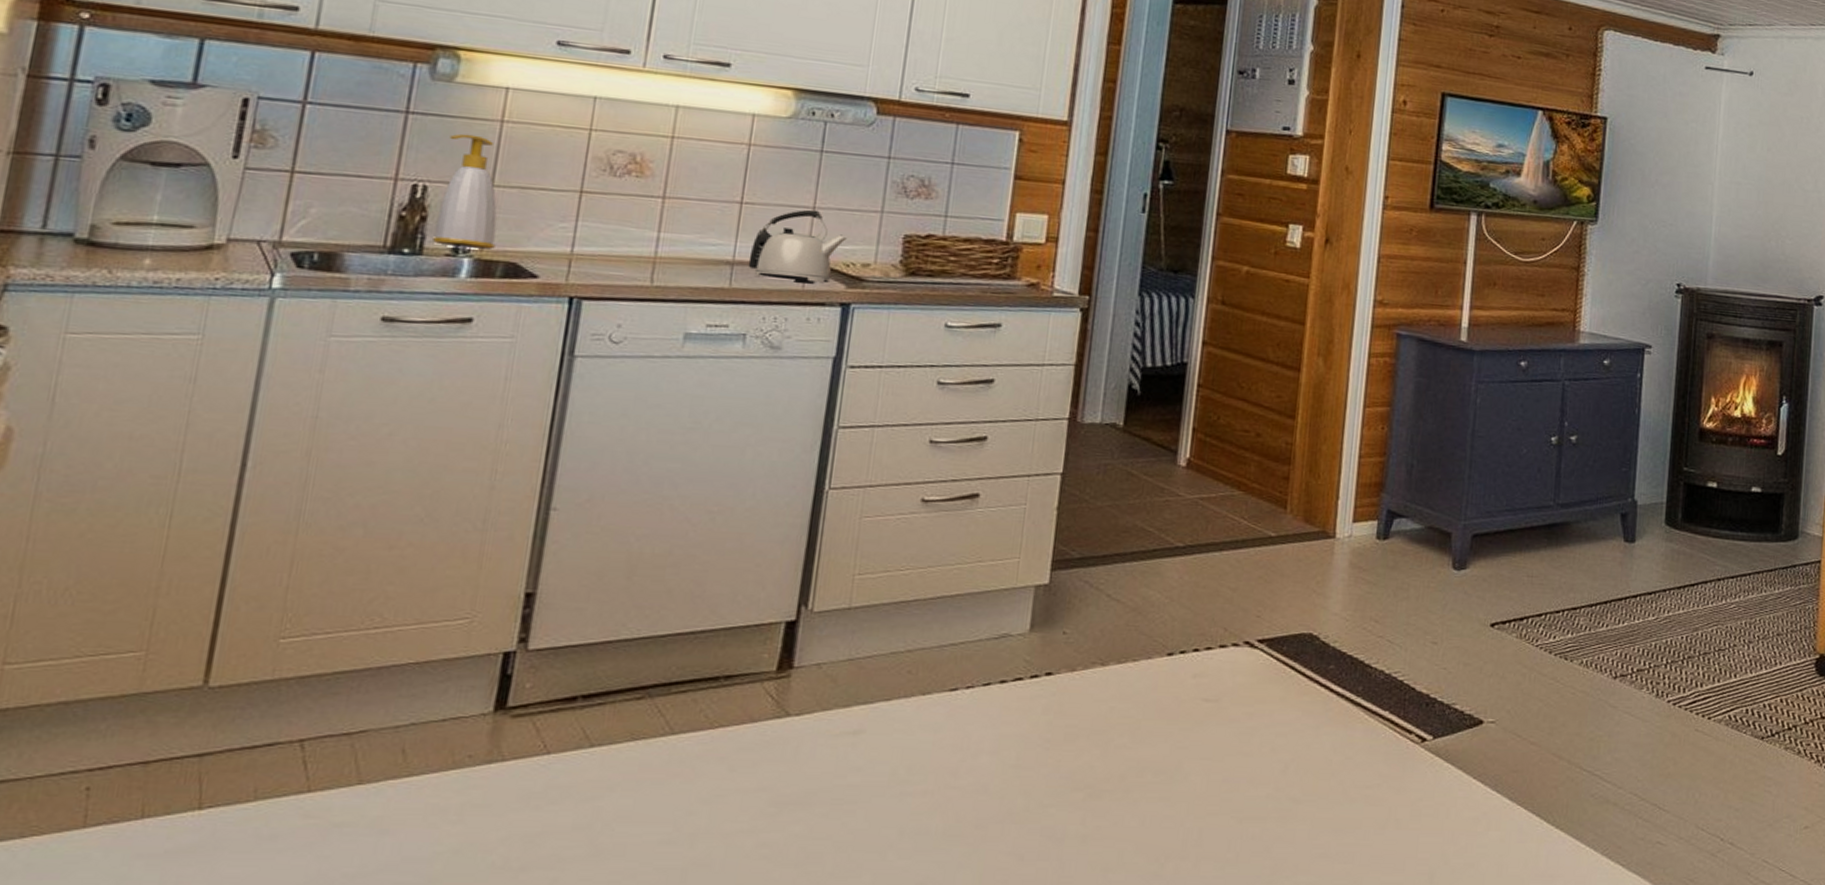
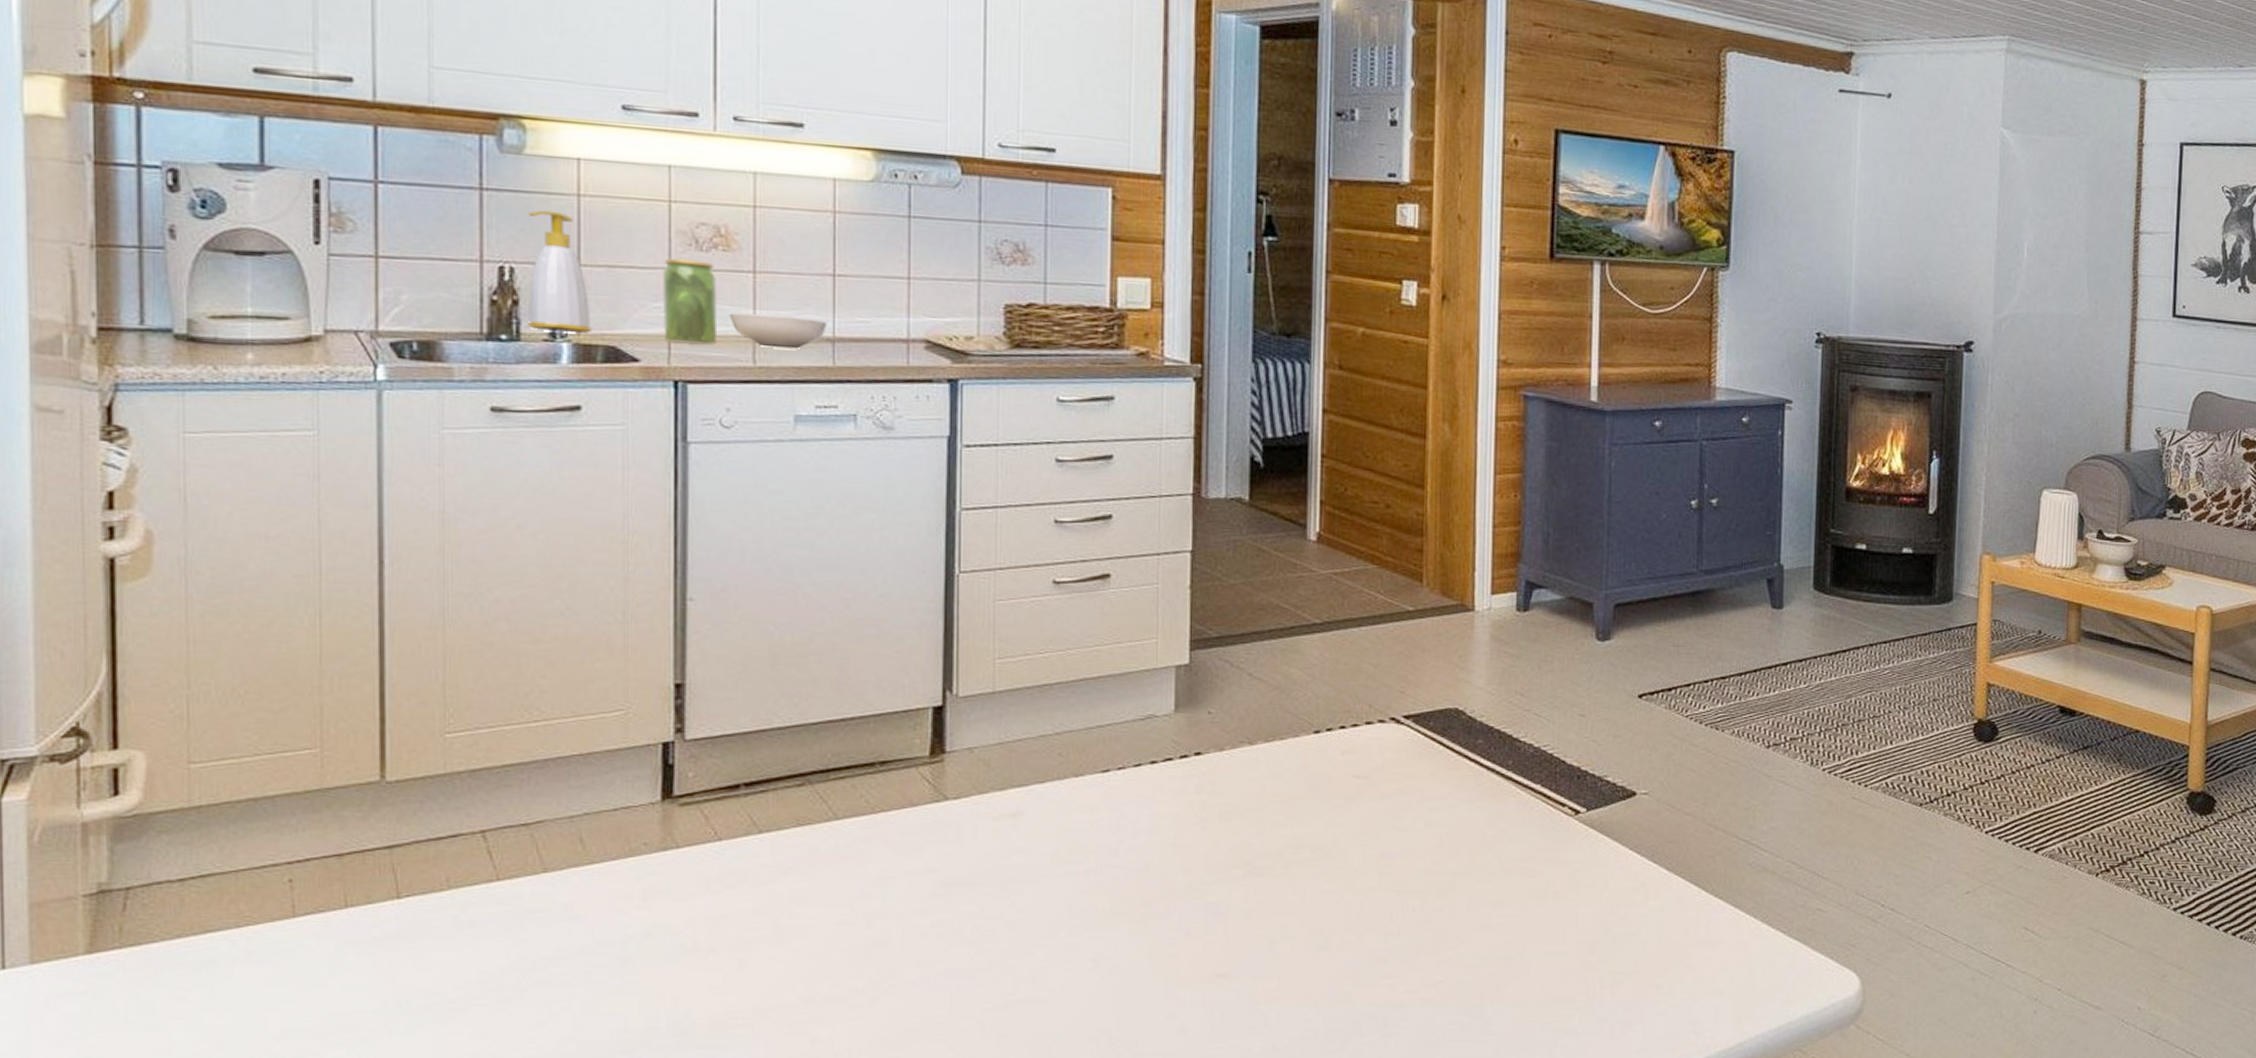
jar: none [565,182,626,265] -> present [663,258,718,346]
bowl: none [632,235,730,271] -> present [729,313,828,349]
kettle: present [748,209,847,285] -> none [849,280,946,361]

